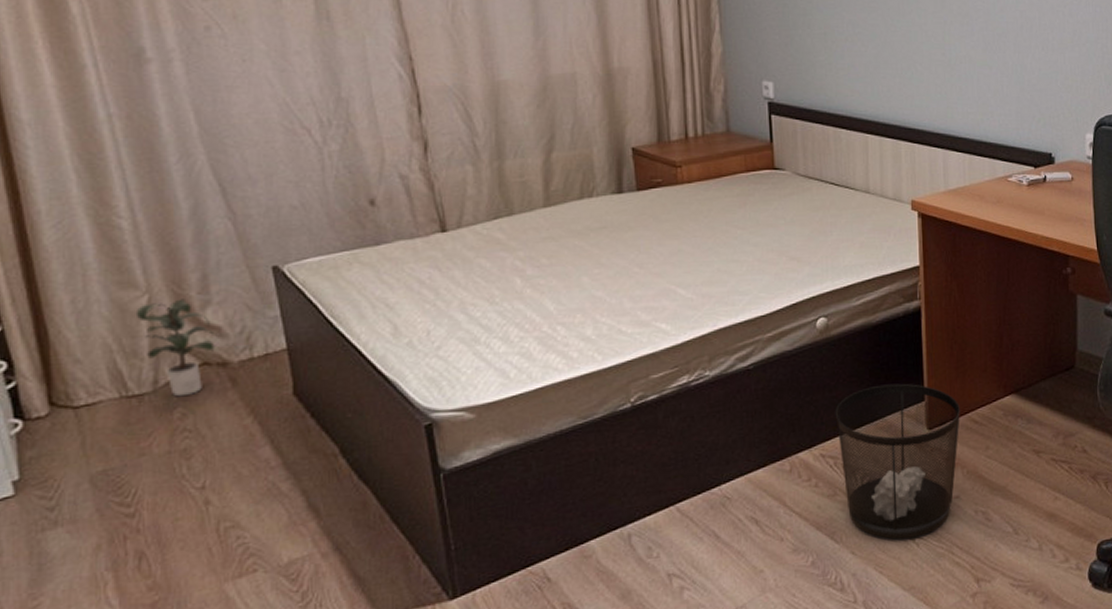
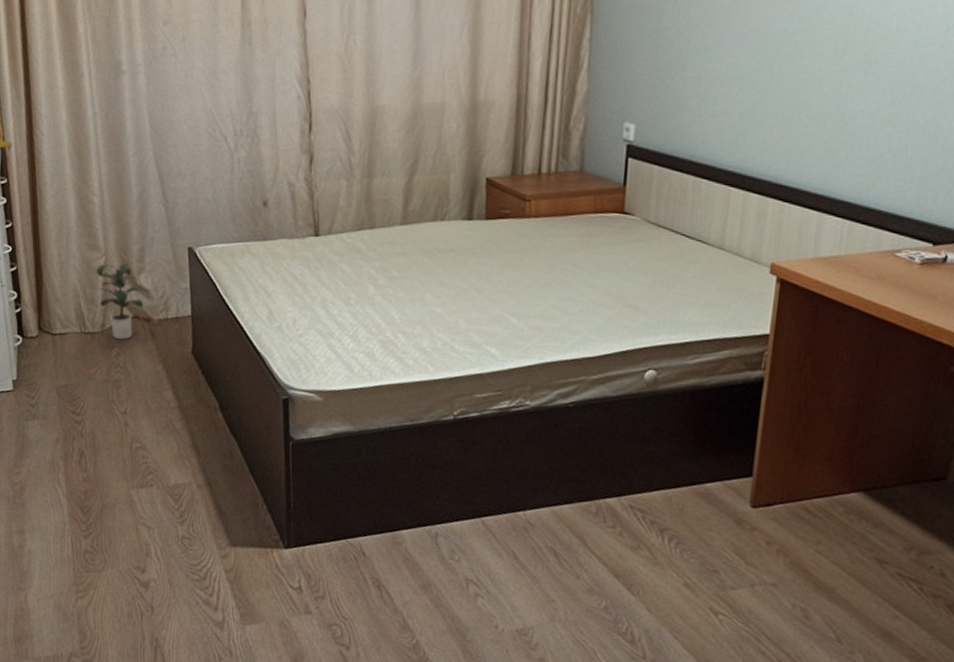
waste bin: present [835,383,960,540] -> none [650,449,793,614]

